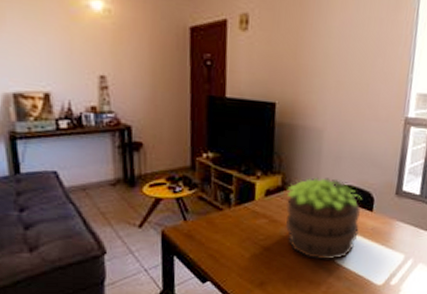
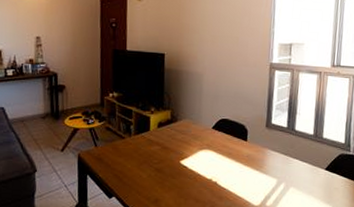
potted plant: present [286,177,363,260] -> none [175,112,238,182]

